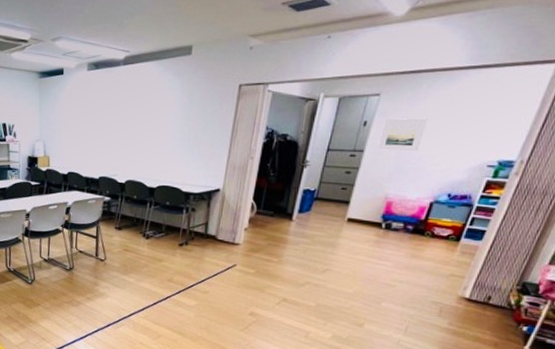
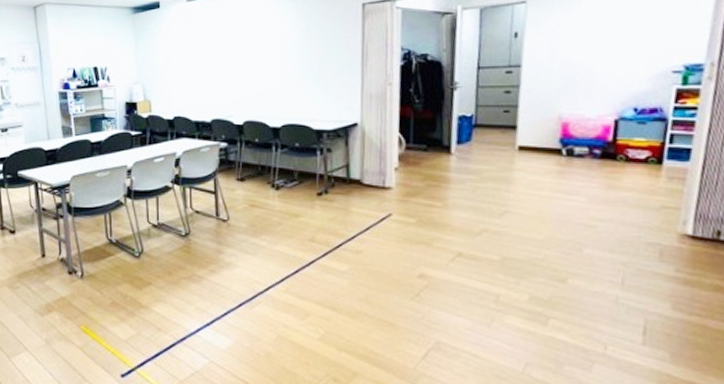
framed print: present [378,118,428,151] -> none [536,23,588,64]

